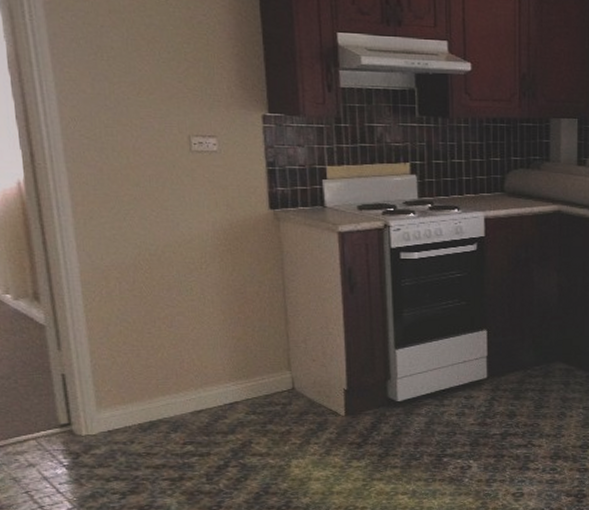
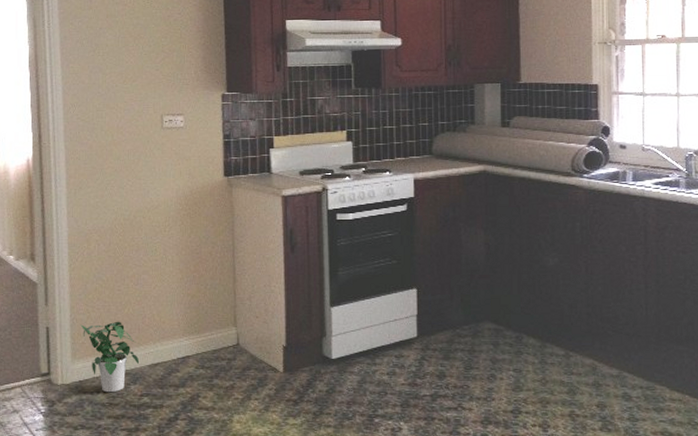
potted plant: none [104,366,179,442] -> present [80,321,139,393]

